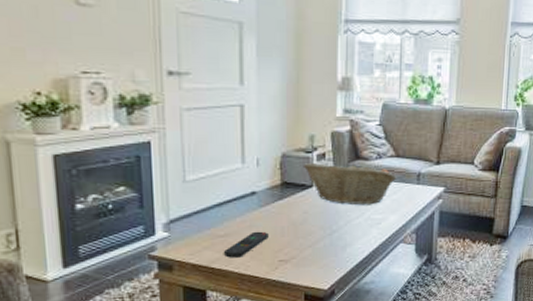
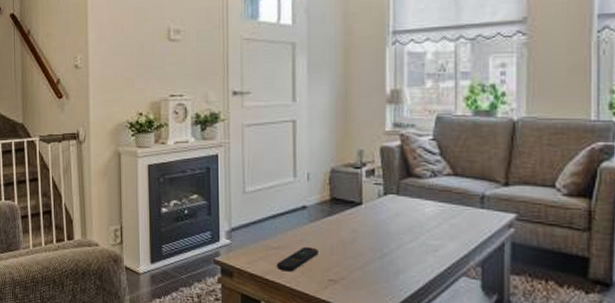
fruit basket: present [302,162,397,205] -> none [351,179,456,229]

